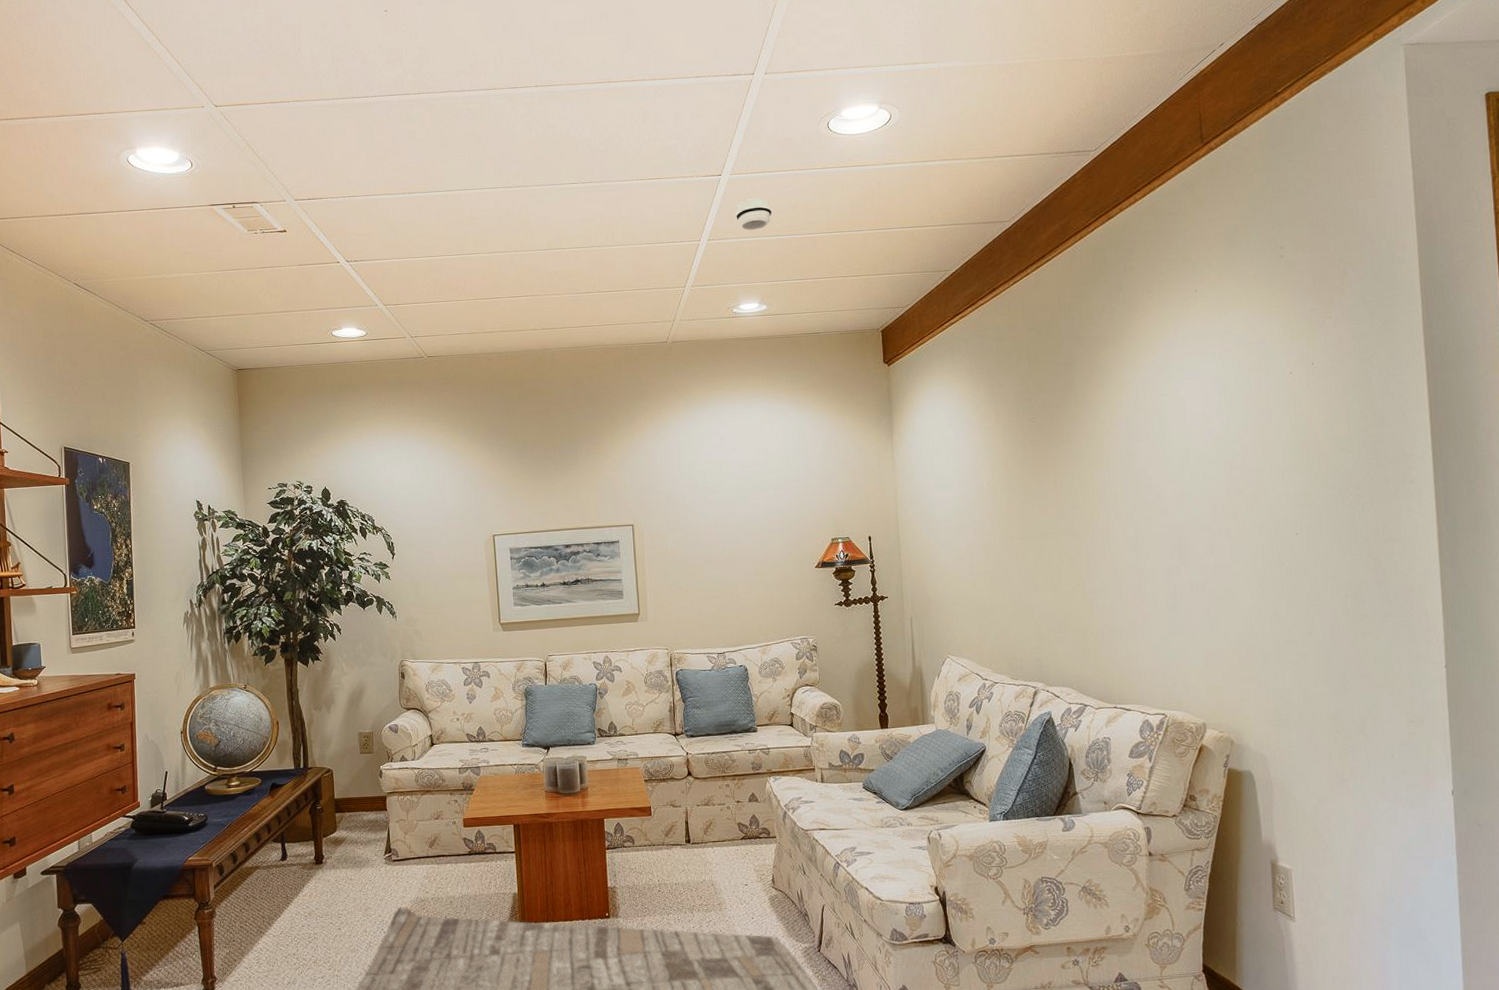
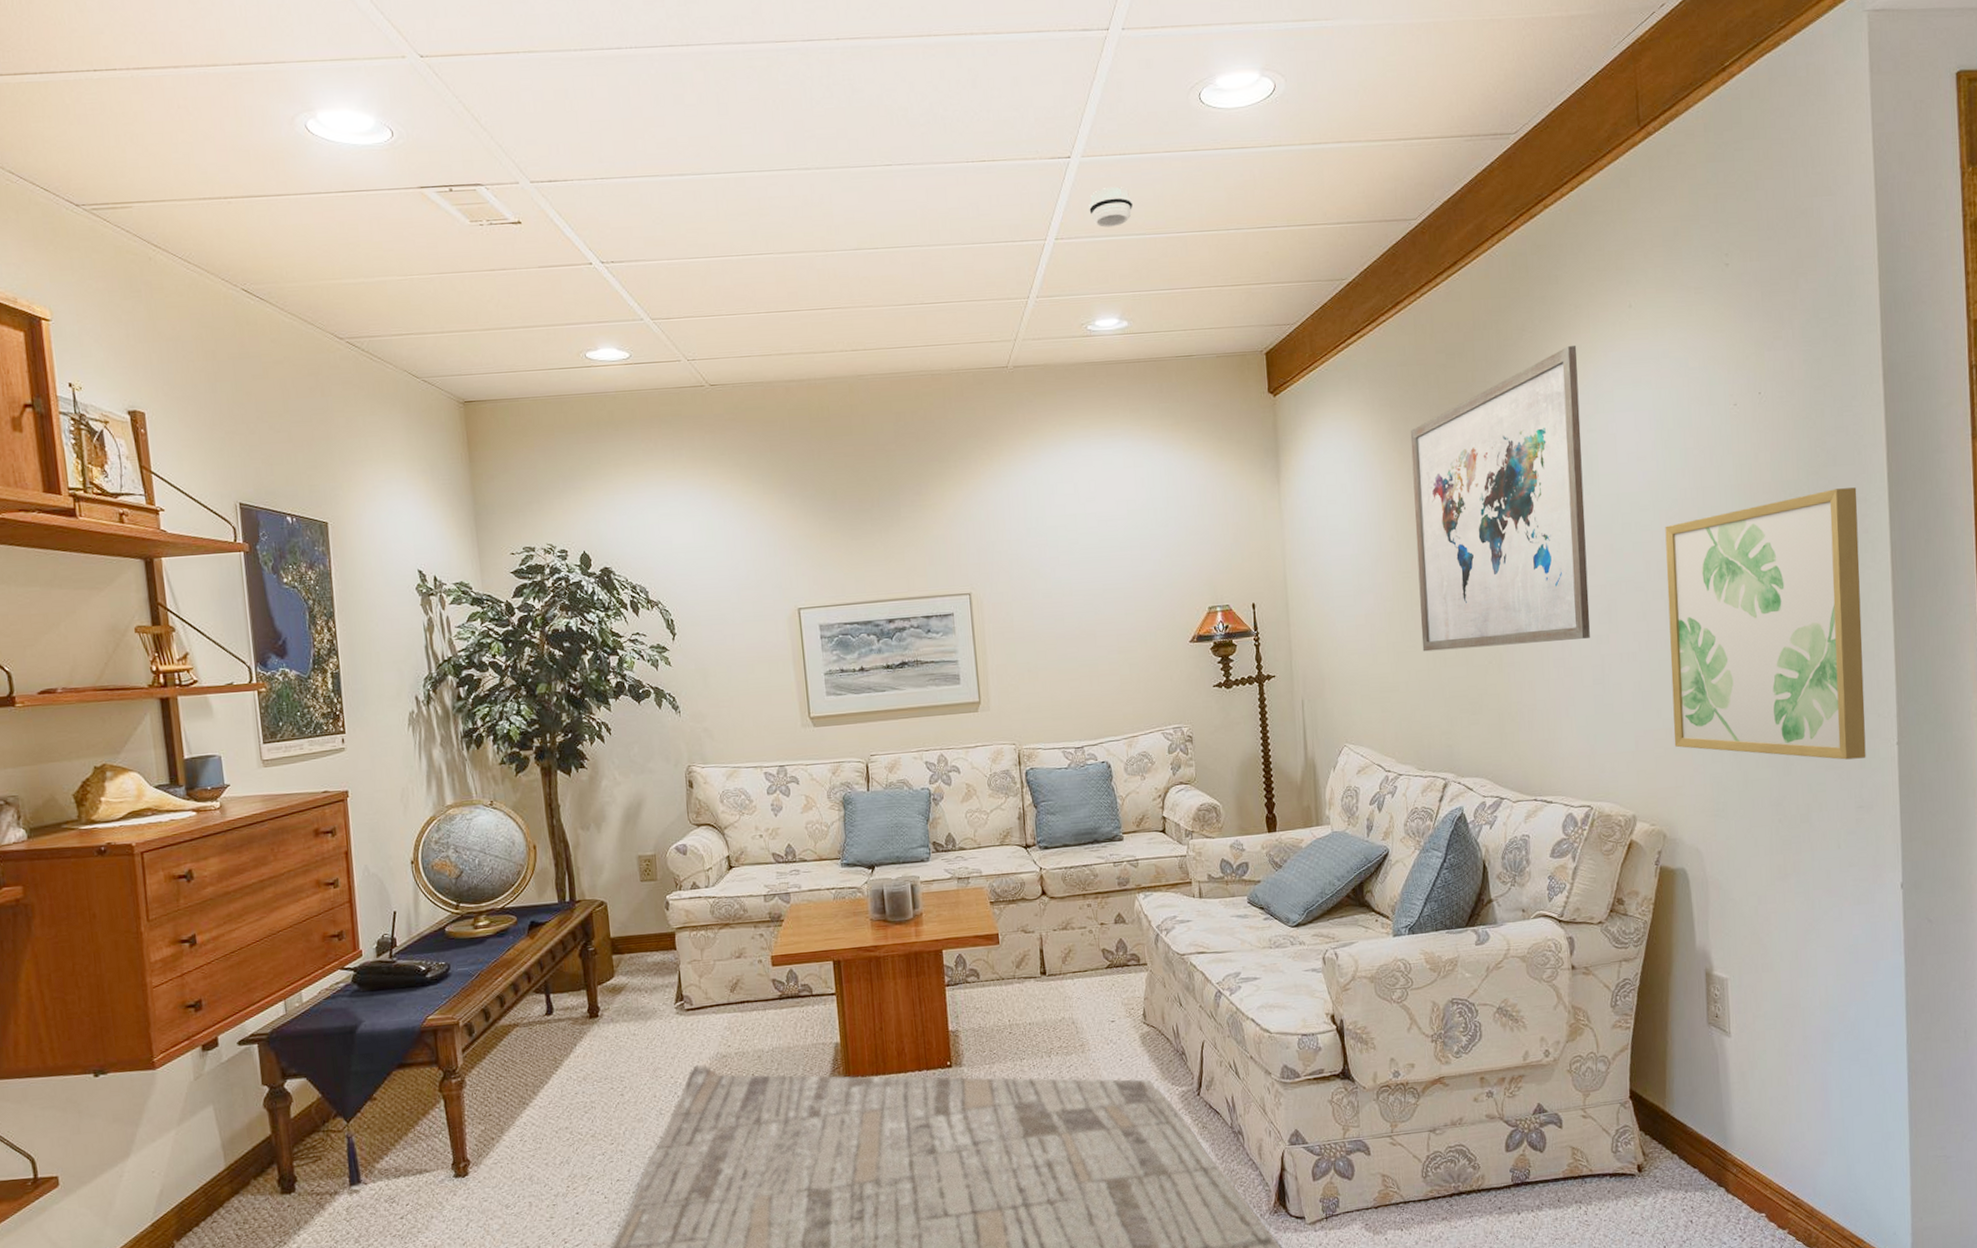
wall art: none [1004,324,1163,579] -> present [1410,346,1590,652]
wall art: none [1229,444,1417,680] -> present [1665,487,1866,760]

